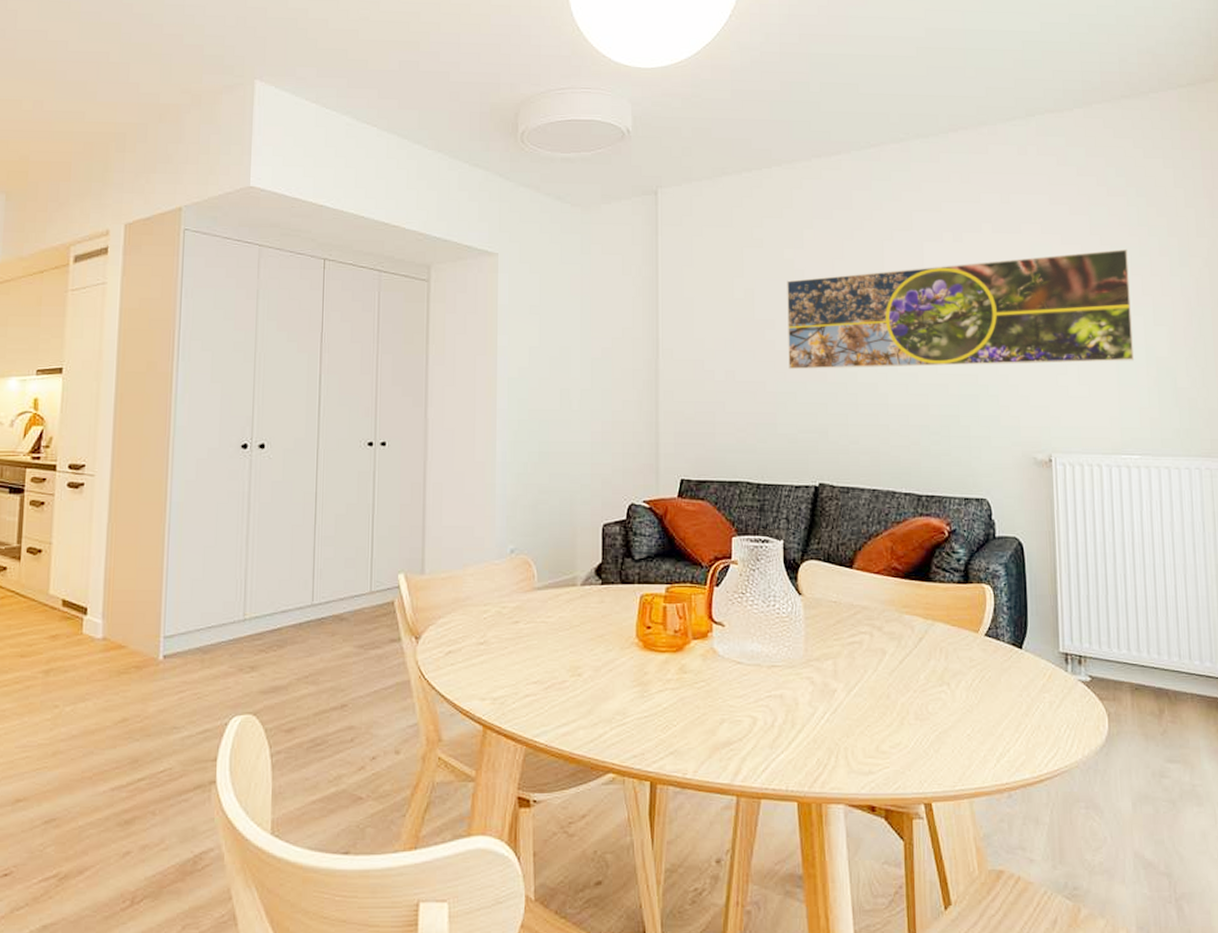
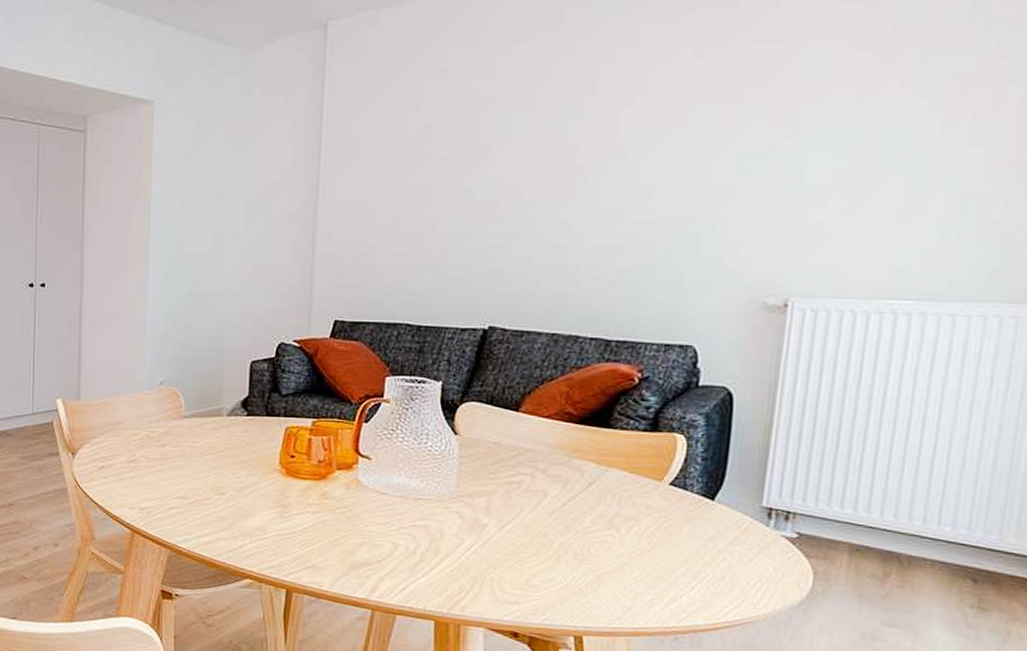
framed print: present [787,248,1134,370] -> none [465,52,946,210]

